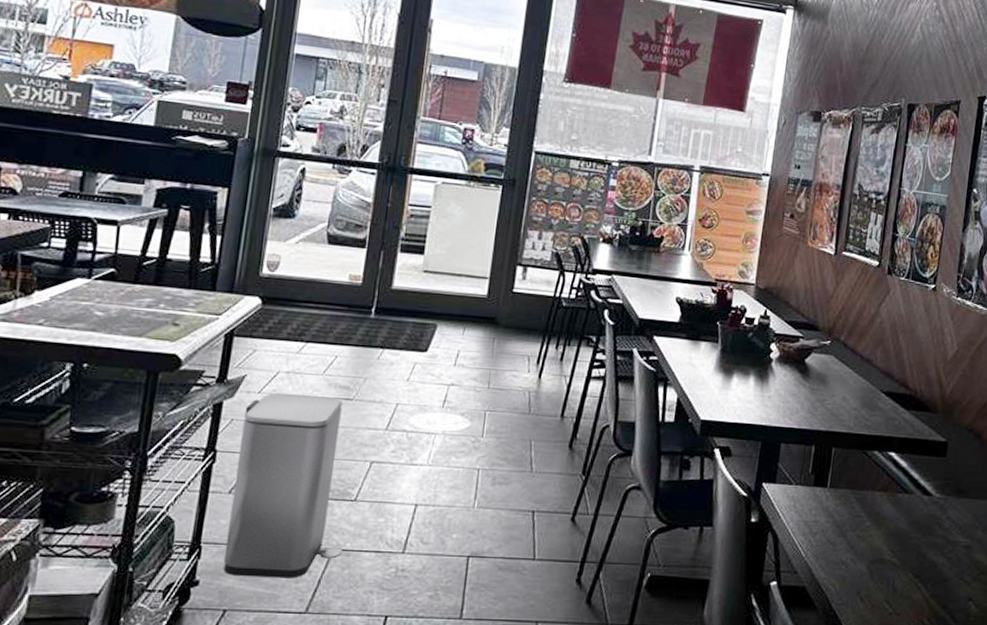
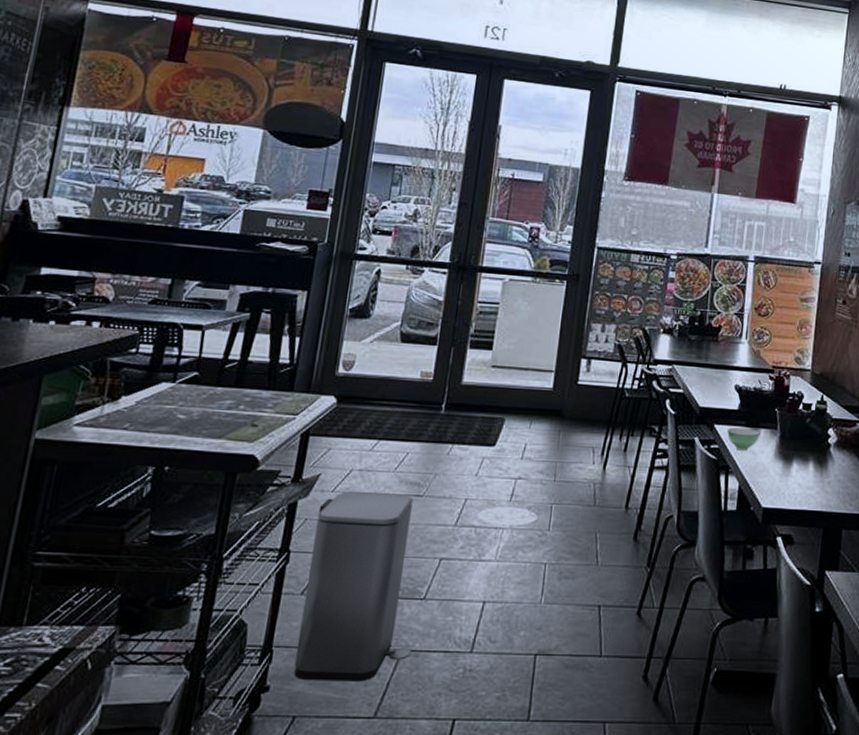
bowl: none [666,340,701,364] -> present [727,427,760,452]

